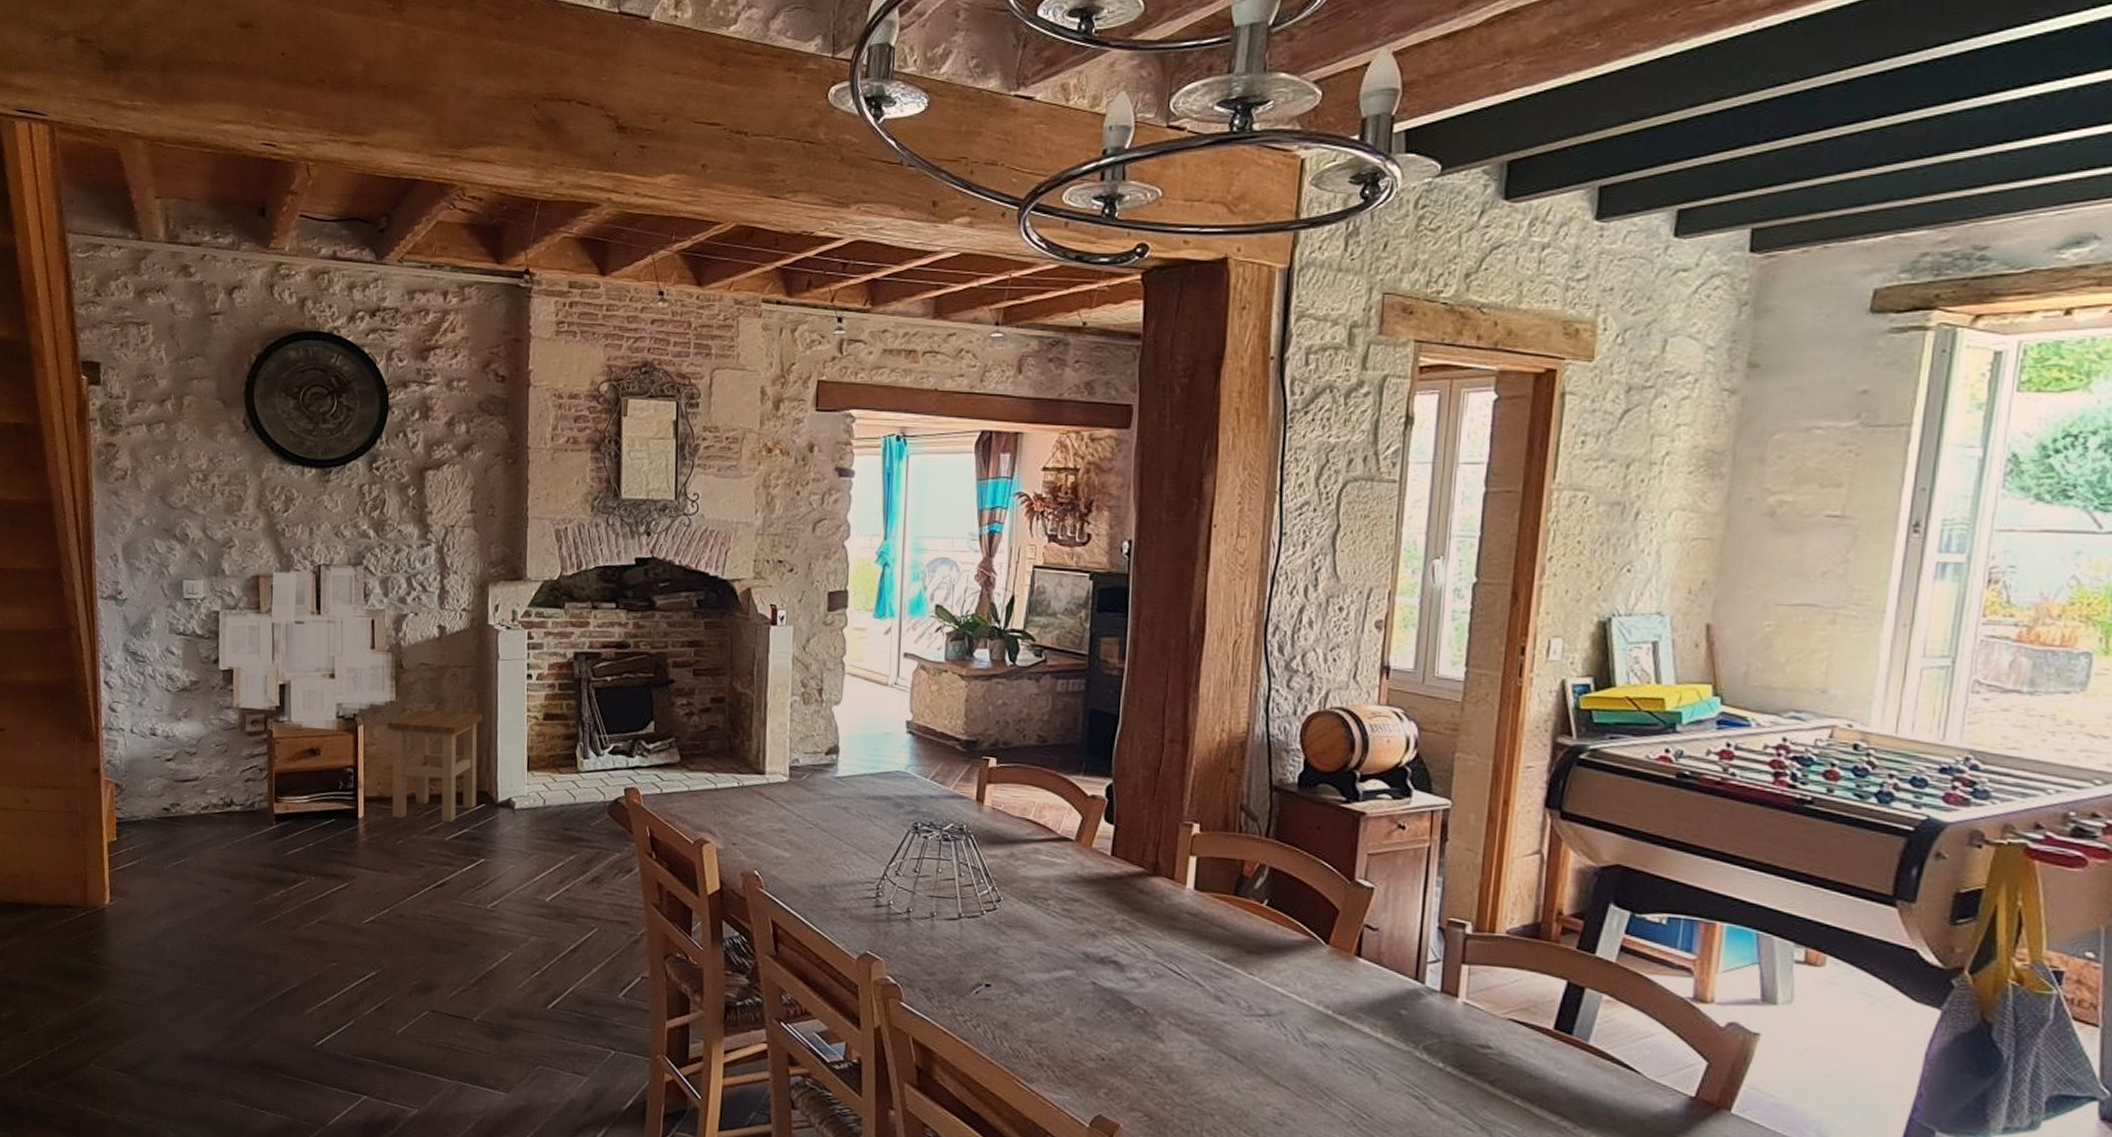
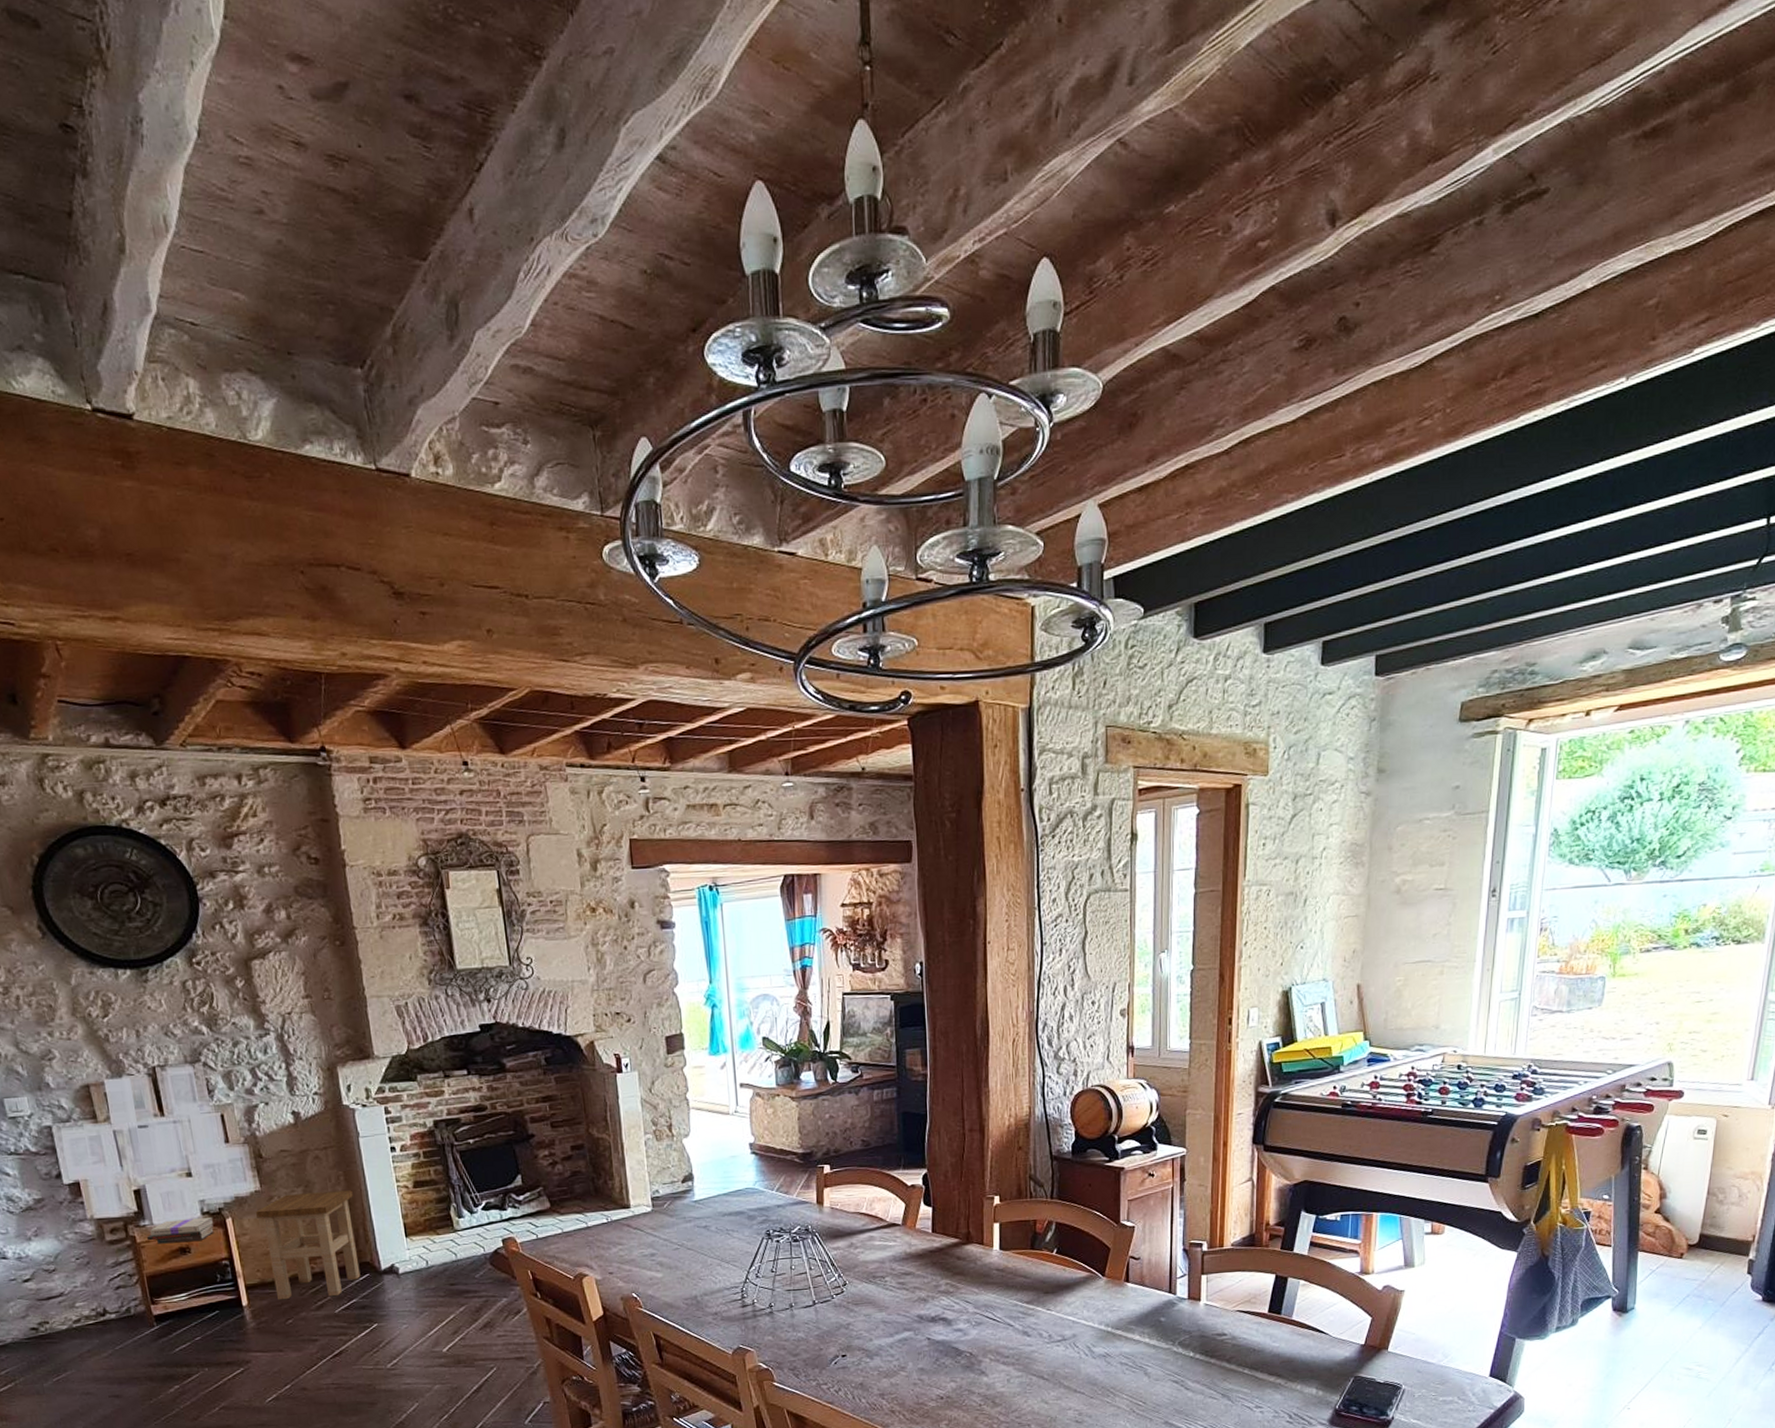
books: none [283,719,347,744] -> present [147,1217,214,1244]

